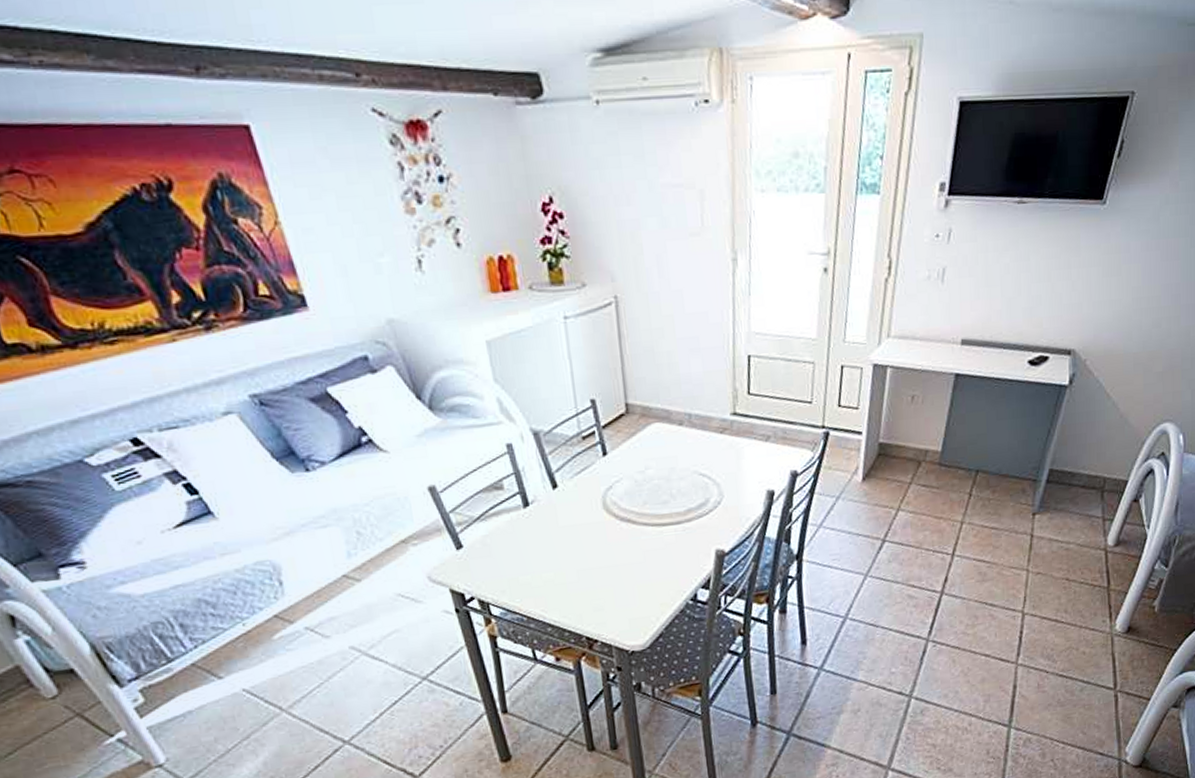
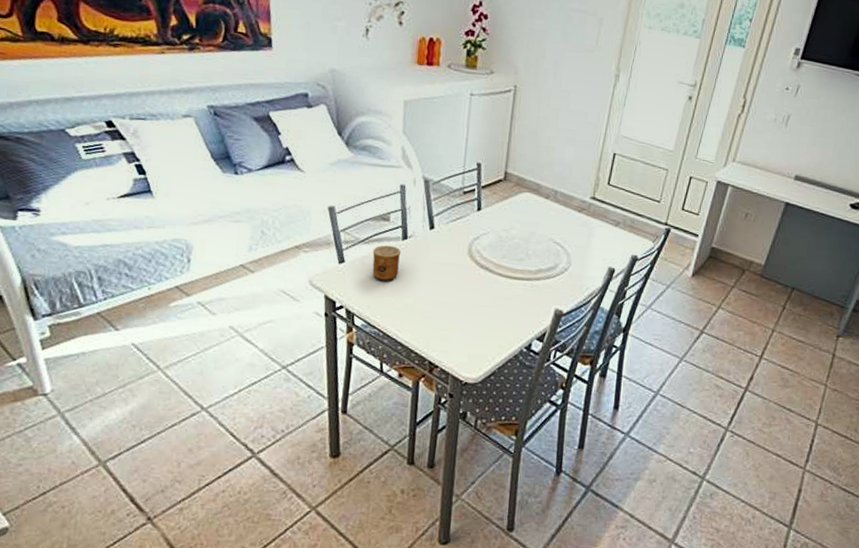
cup: none [492,517,528,560] -> present [372,245,401,281]

